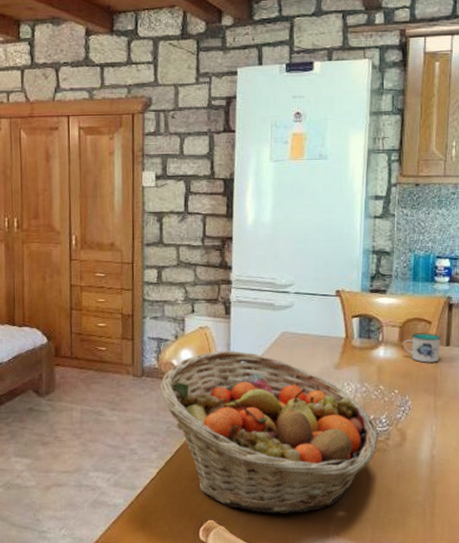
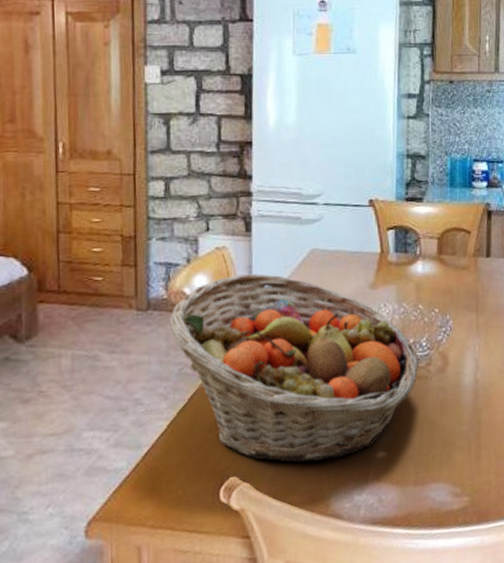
mug: present [403,333,441,363] -> none [441,243,481,277]

